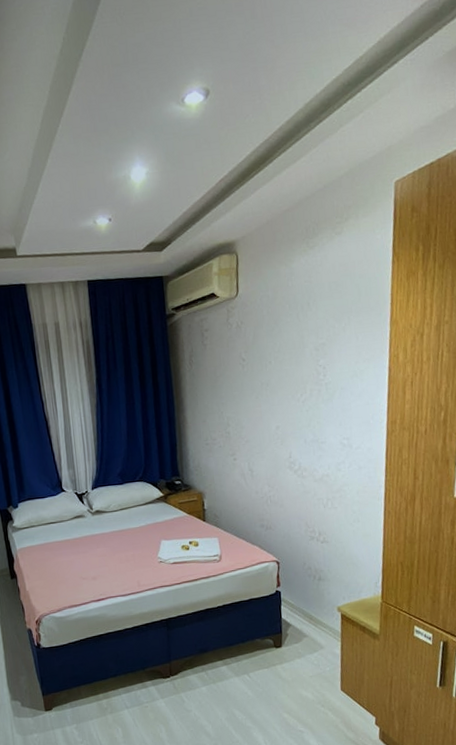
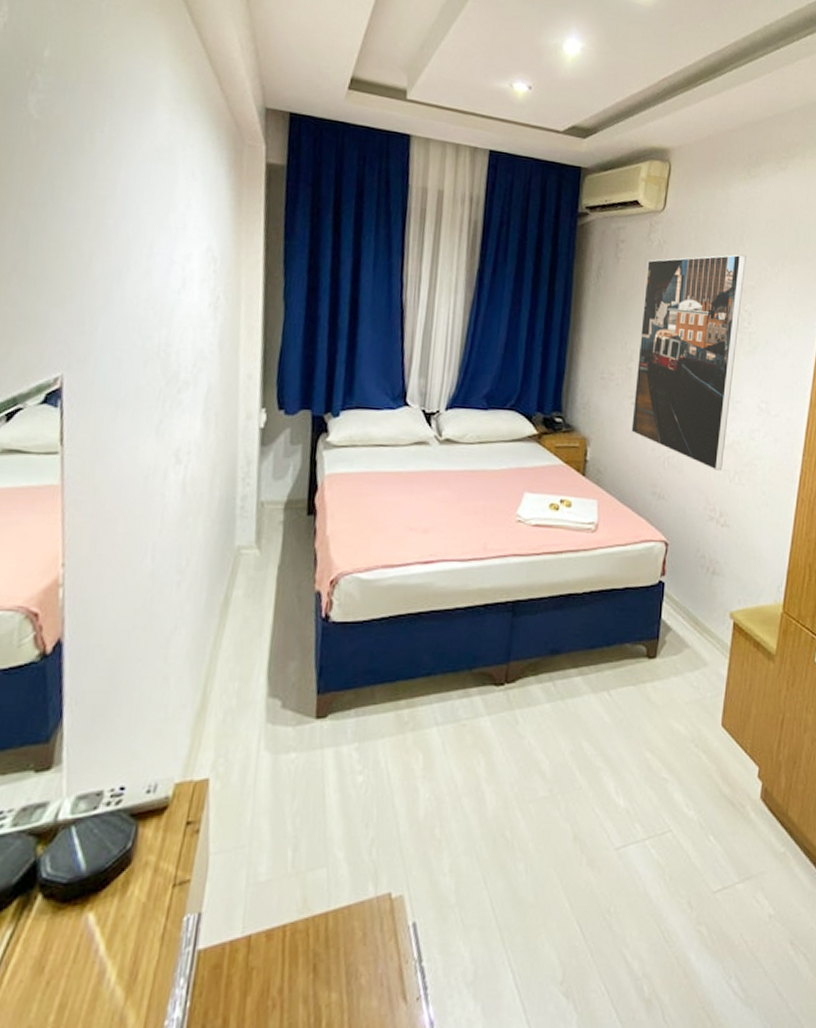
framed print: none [230,318,317,501] -> present [631,254,746,471]

